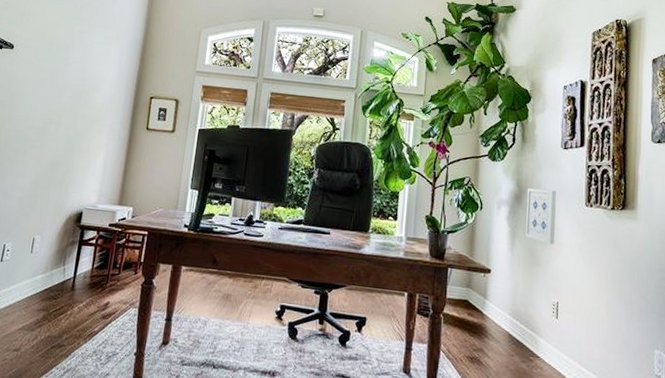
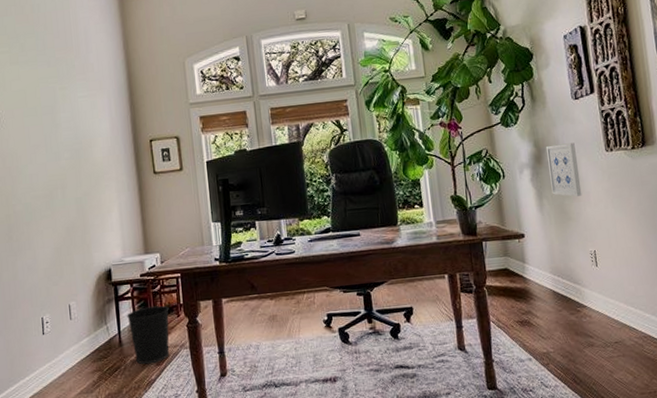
wastebasket: none [83,257,129,316] -> present [127,305,170,365]

